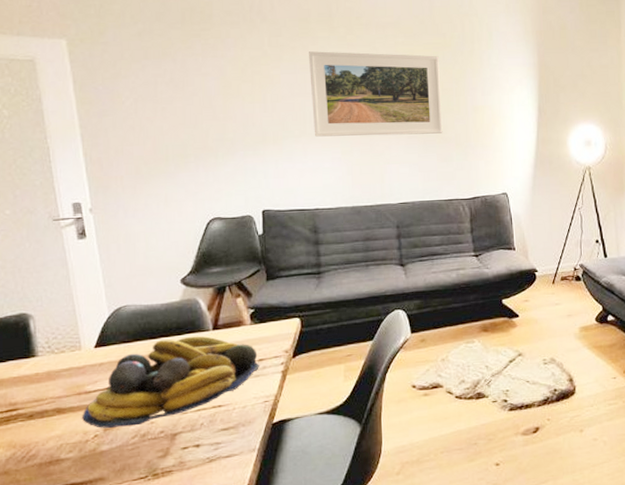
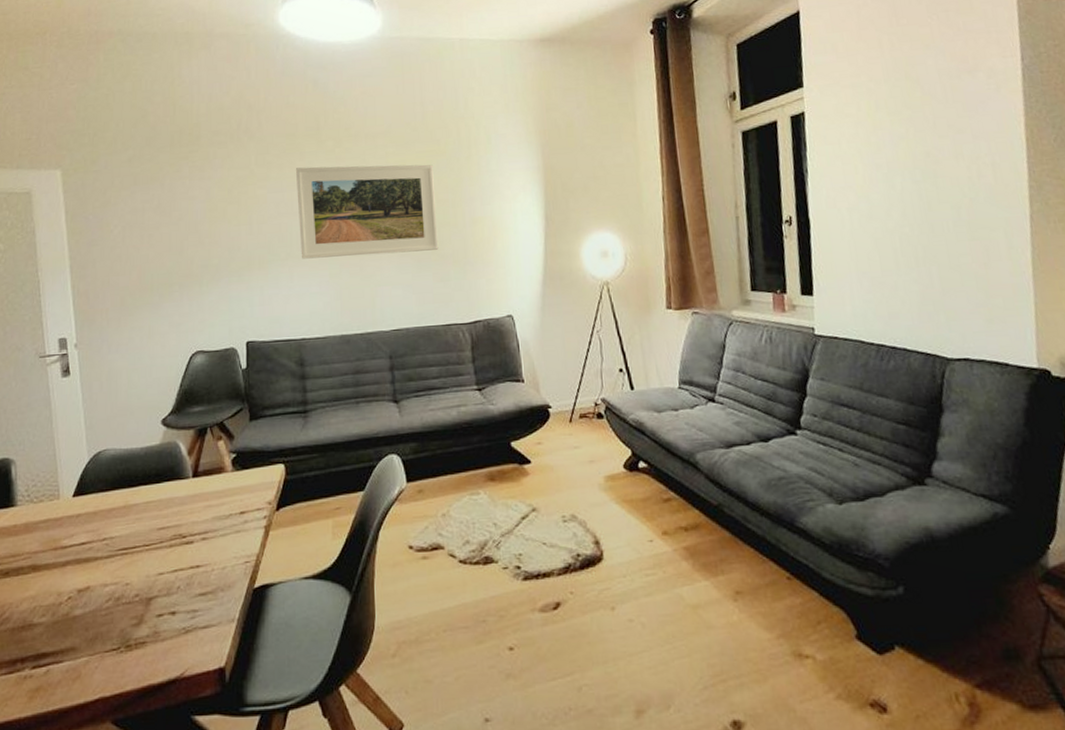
fruit bowl: present [82,336,260,428] -> none [57,484,242,589]

